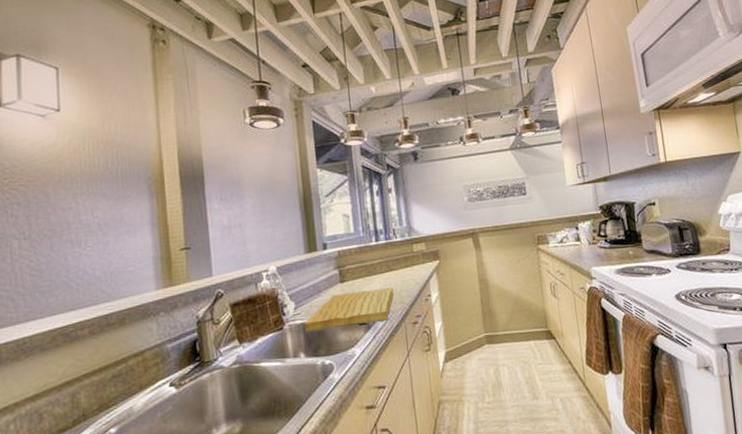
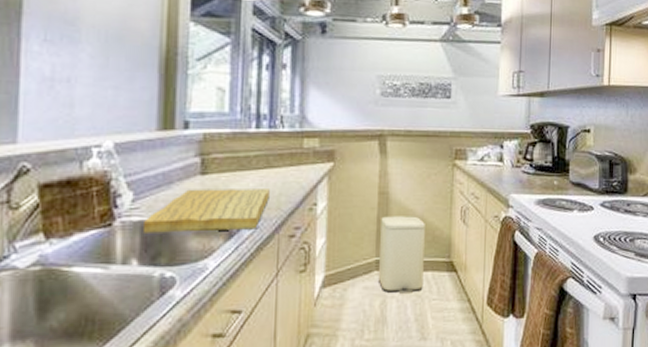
pedal bin: none [484,295,528,363] -> present [377,216,425,295]

